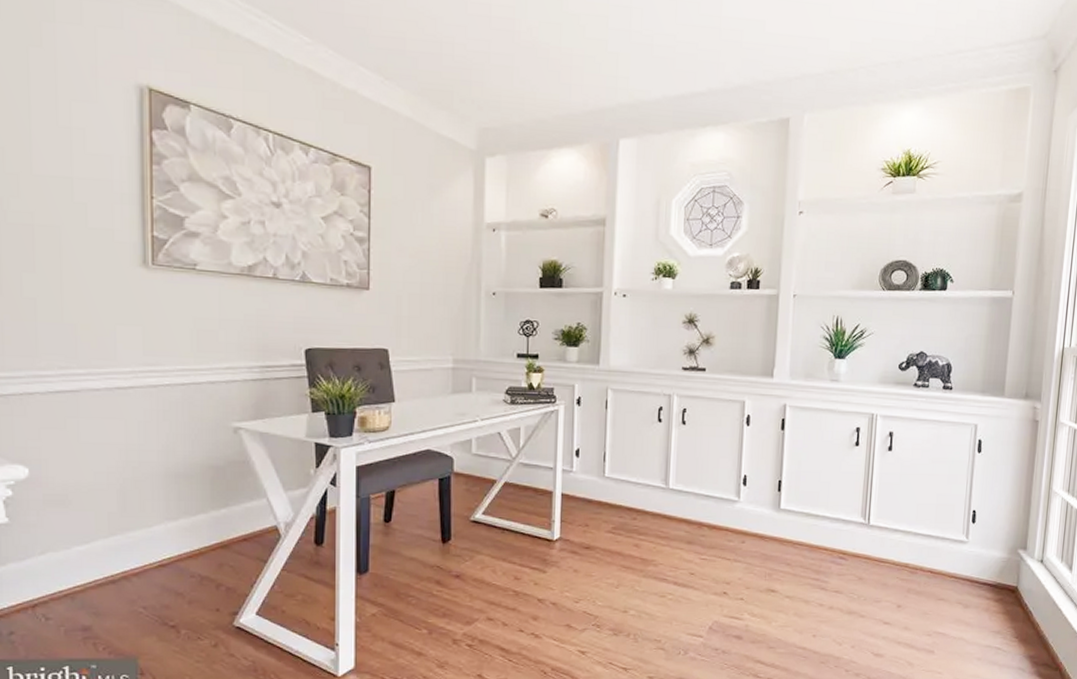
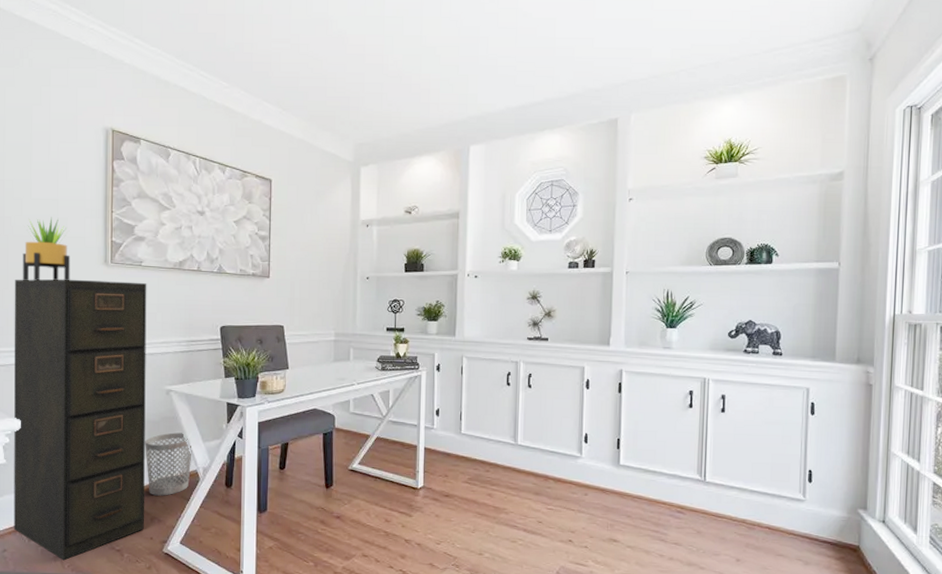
filing cabinet: none [11,282,208,642] -> present [13,279,147,561]
potted plant: none [21,201,94,285] -> present [22,217,71,280]
wastebasket: none [206,480,270,558] -> present [145,432,192,496]

